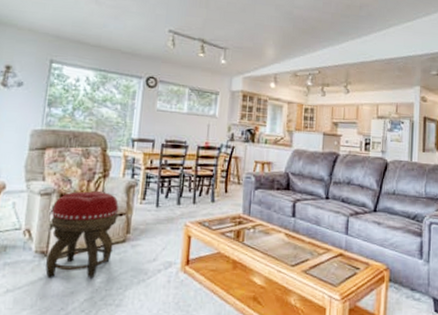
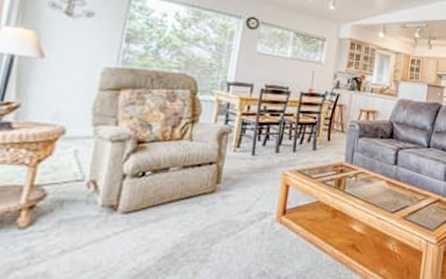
footstool: present [45,191,119,279] -> none [114,138,208,234]

